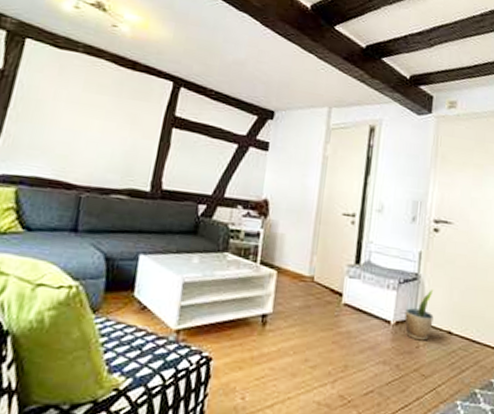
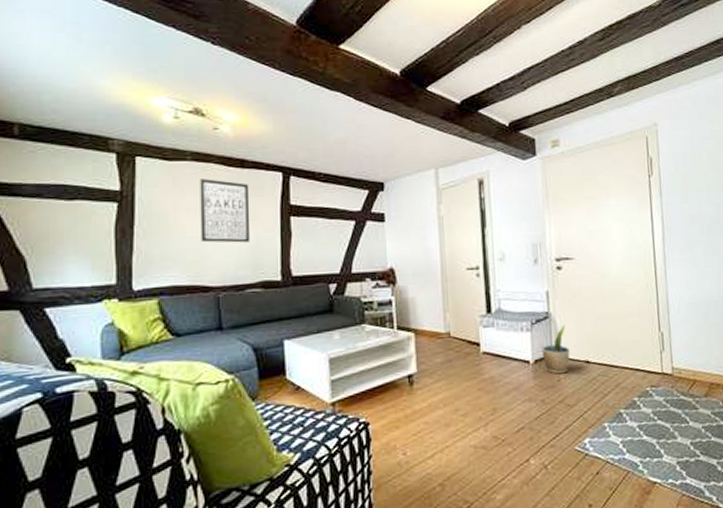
wall art: none [74,73,137,146] -> present [200,179,251,243]

